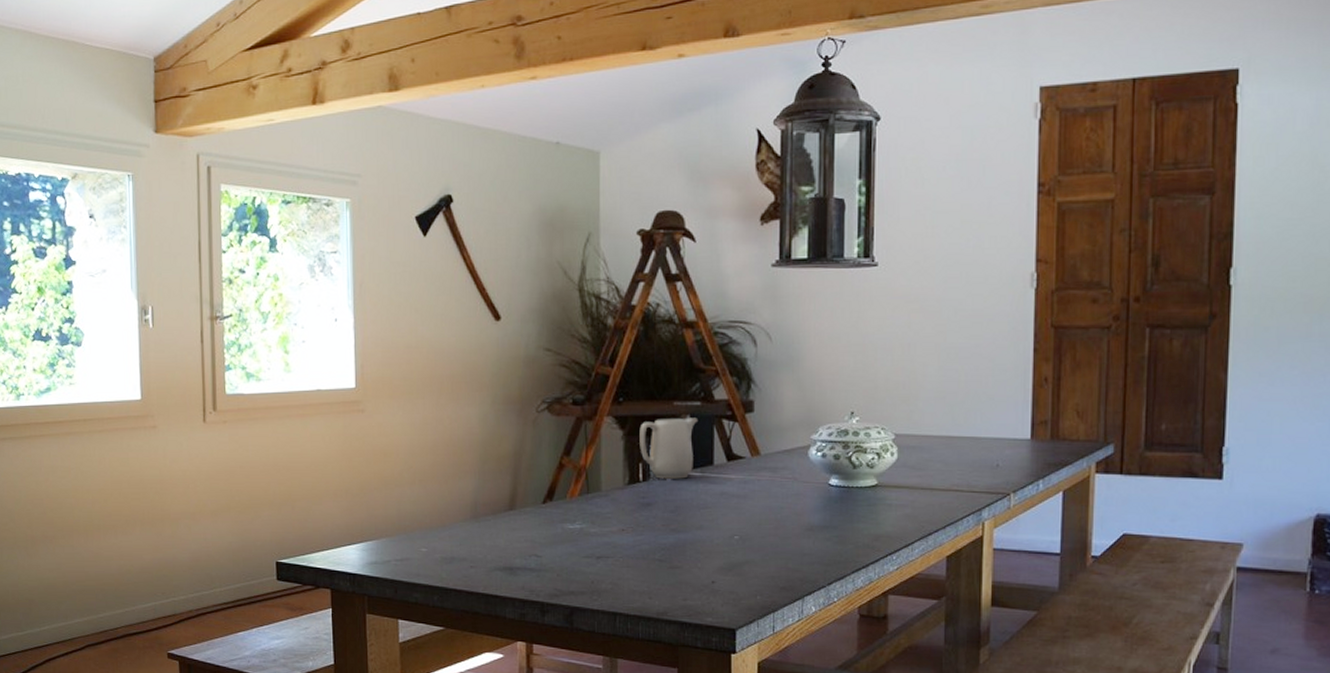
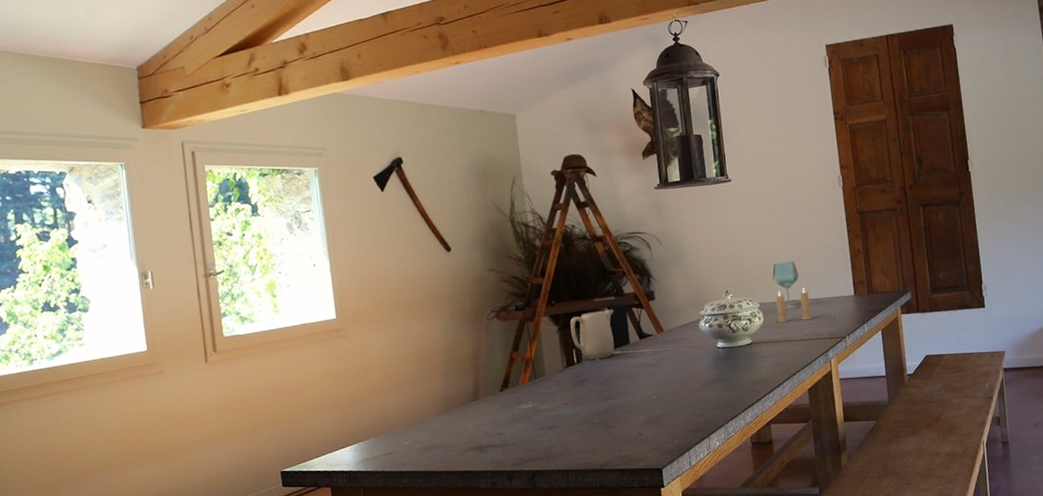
wine glass: none [917,383,955,448] -> present [772,261,800,311]
candle: none [917,421,966,464] -> present [776,288,812,323]

